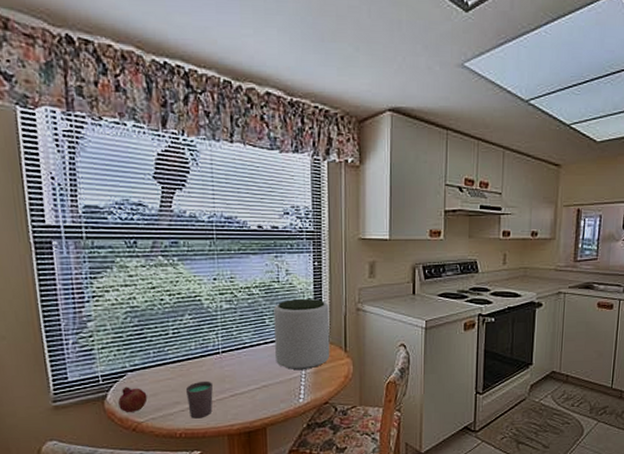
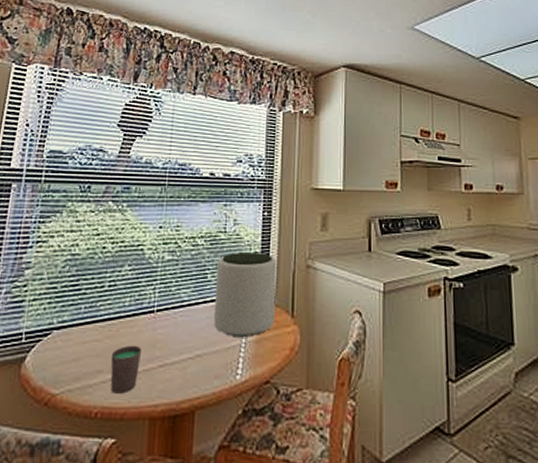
fruit: present [118,387,148,412] -> none [36,348,69,380]

